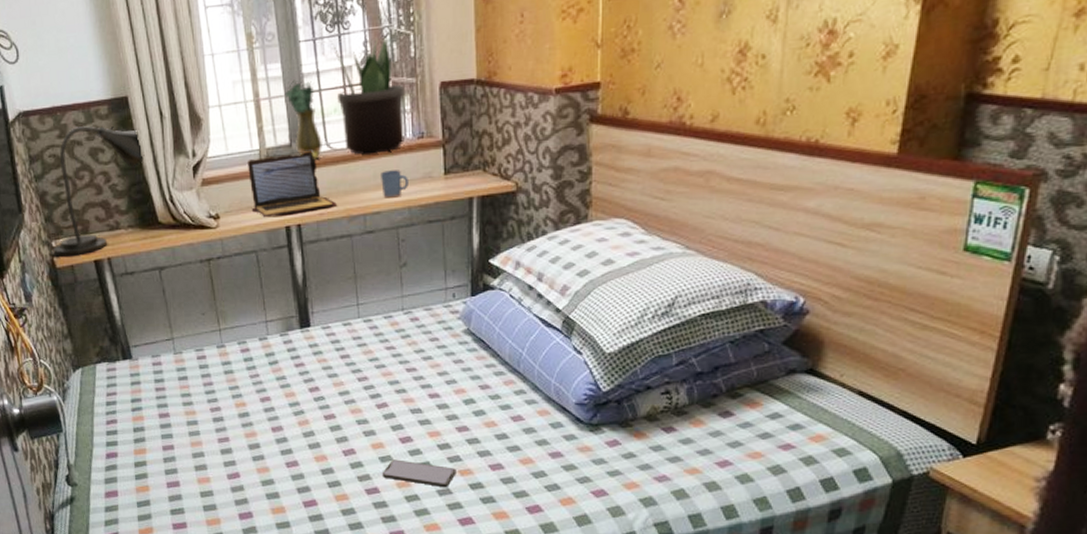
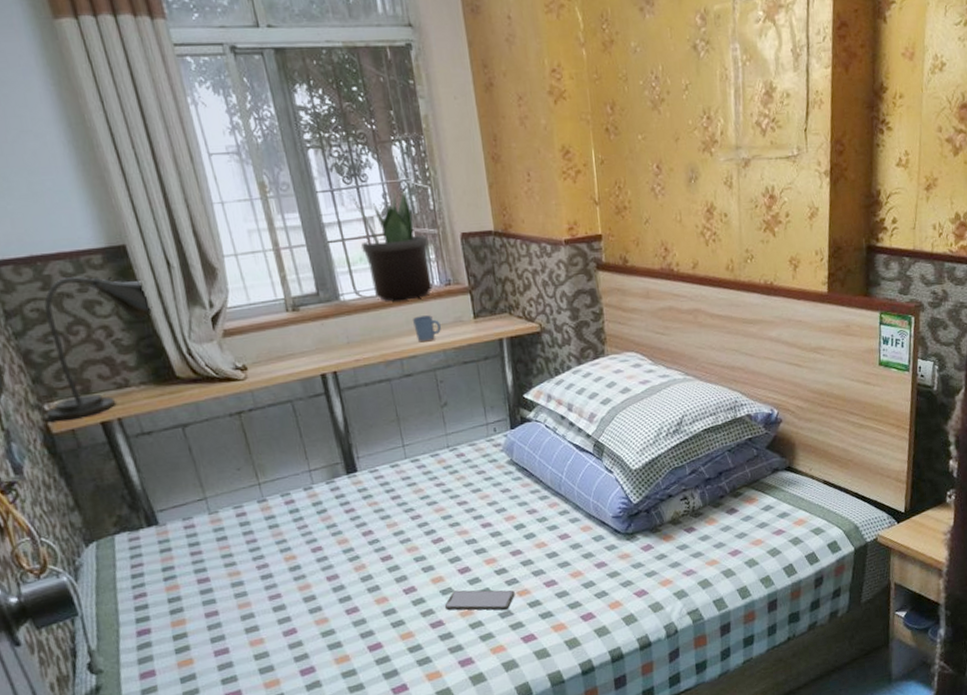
laptop: present [248,150,337,218] -> none [273,298,372,367]
vase: present [284,80,324,159] -> none [306,229,352,307]

